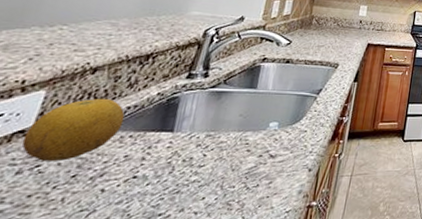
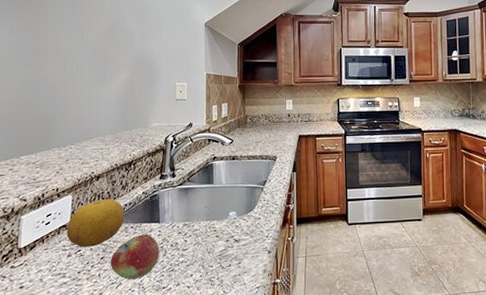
fruit: none [84,145,166,205] -> present [111,234,160,279]

